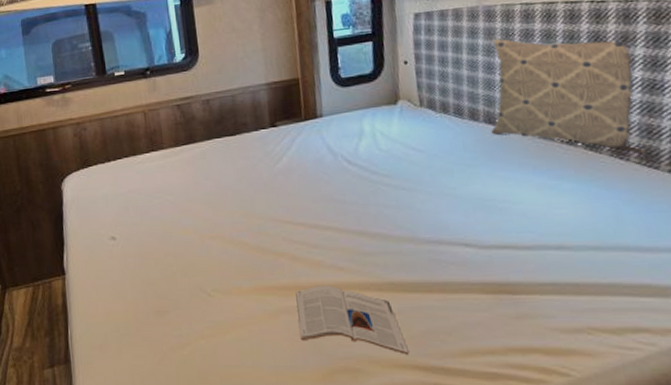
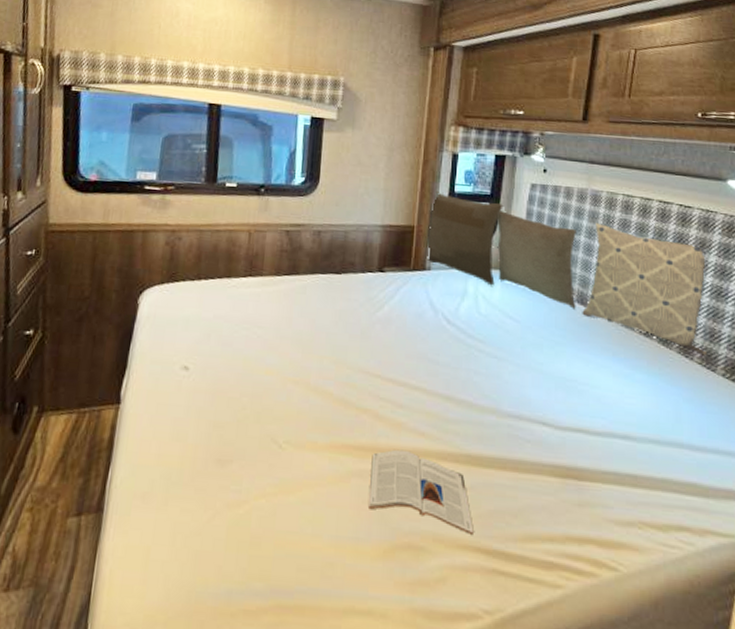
pillow: none [313,40,391,122] -> present [427,192,503,286]
pillow: none [382,46,484,130] -> present [496,211,576,309]

